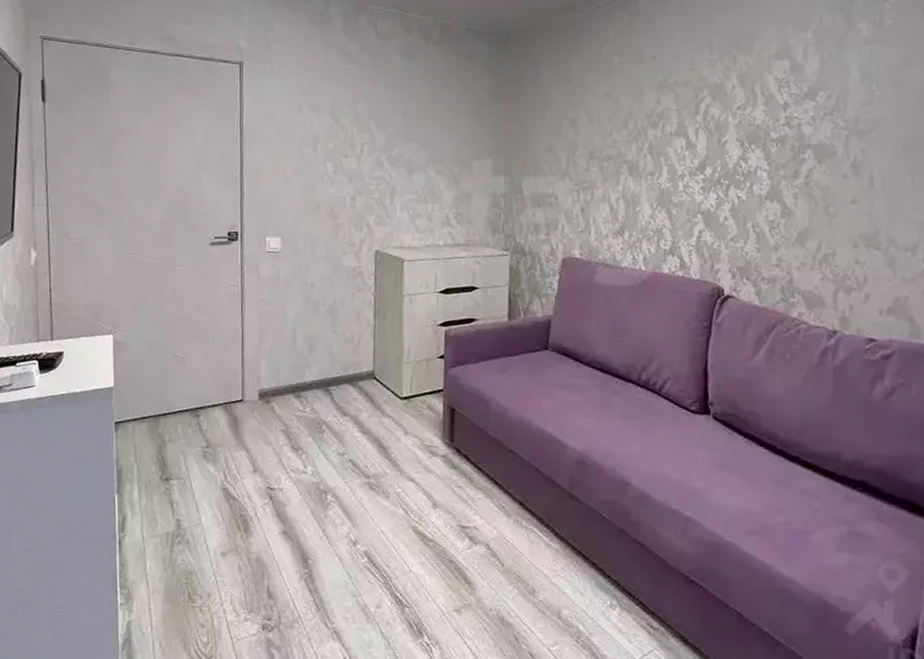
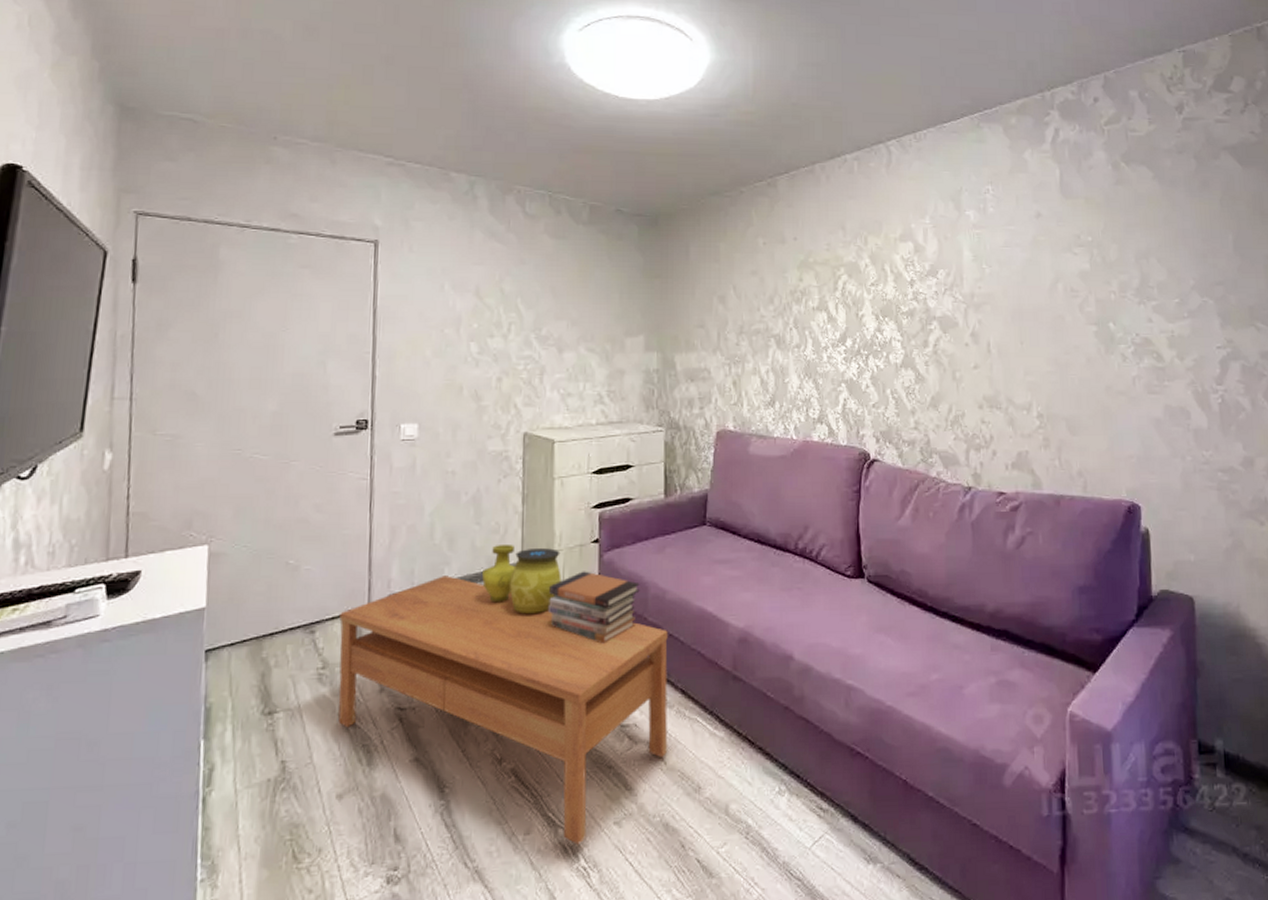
coffee table: none [219,377,508,624] -> present [338,575,668,845]
decorative vase: none [339,353,409,418] -> present [482,545,561,614]
book stack: none [398,383,482,452] -> present [549,571,640,644]

